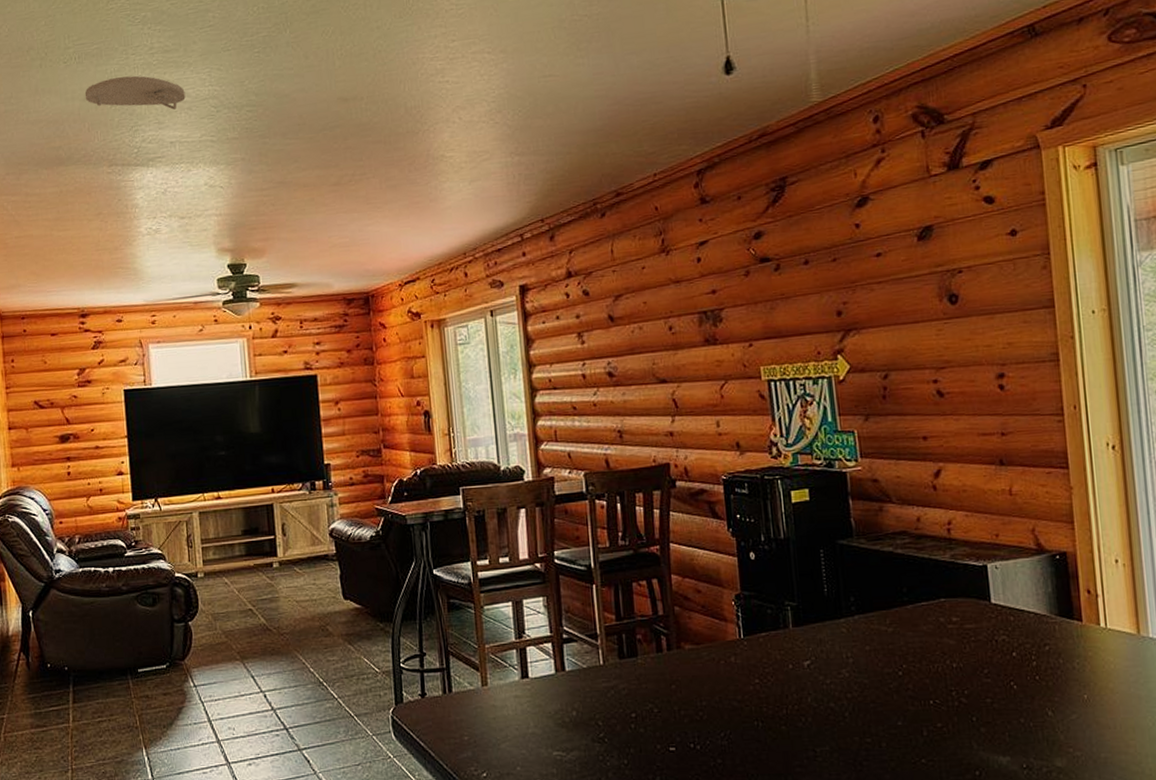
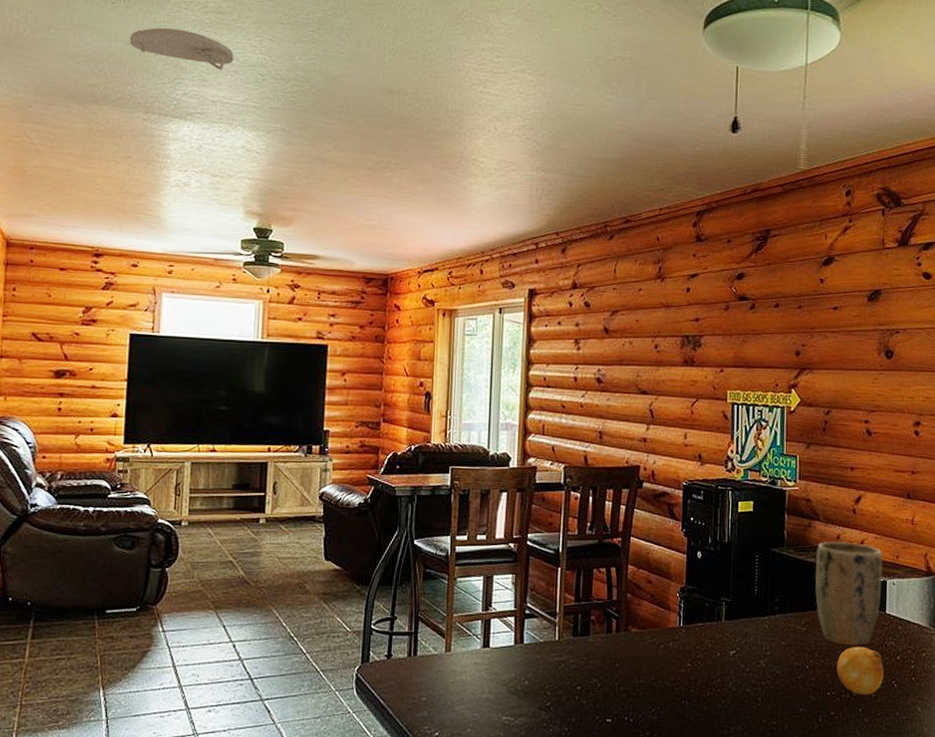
plant pot: none [893,524,982,645] -> present [815,542,883,646]
fruit: none [936,644,999,702] -> present [836,646,884,696]

